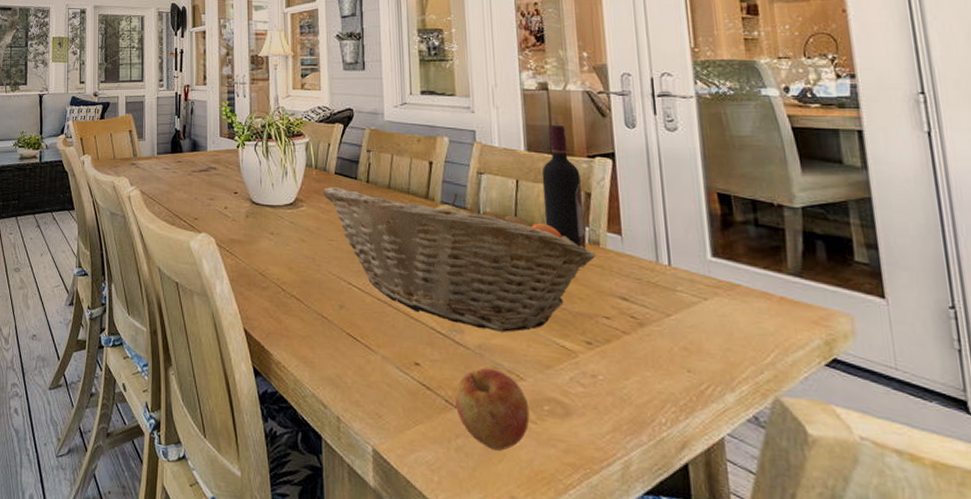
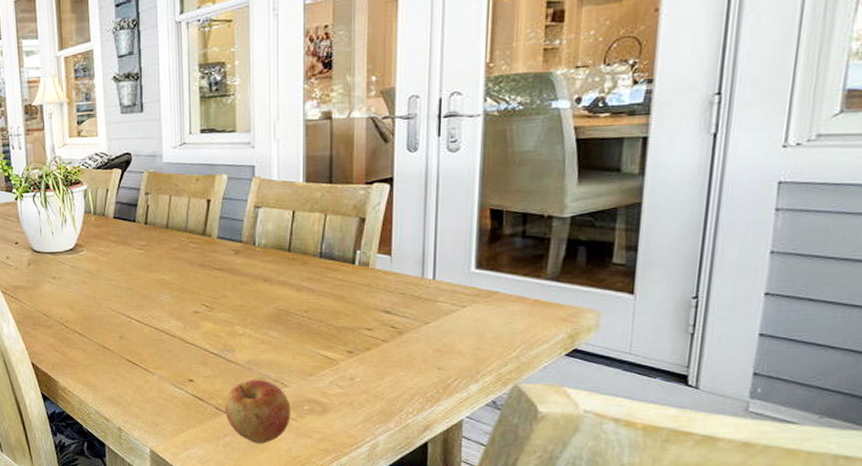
fruit basket: present [322,187,597,332] -> none [101,229,365,348]
wine bottle: present [541,124,587,265] -> none [318,153,357,285]

